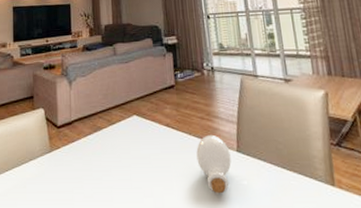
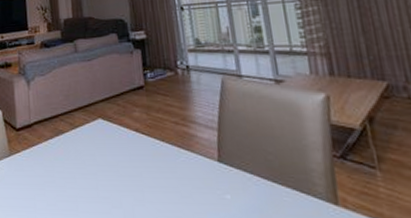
bottle: present [196,134,231,194] -> none [170,141,212,208]

